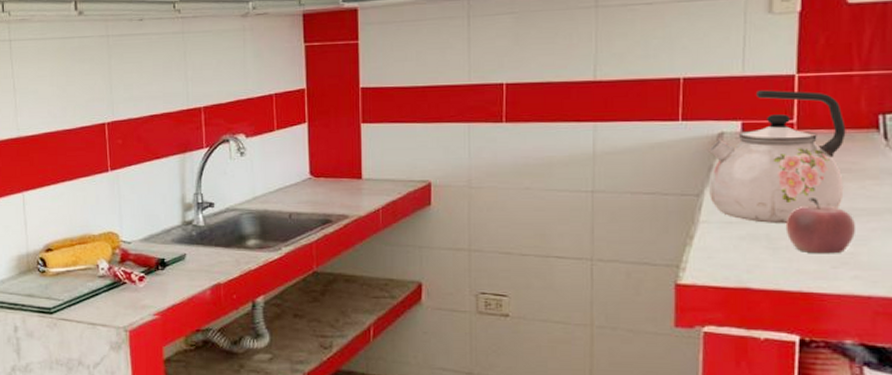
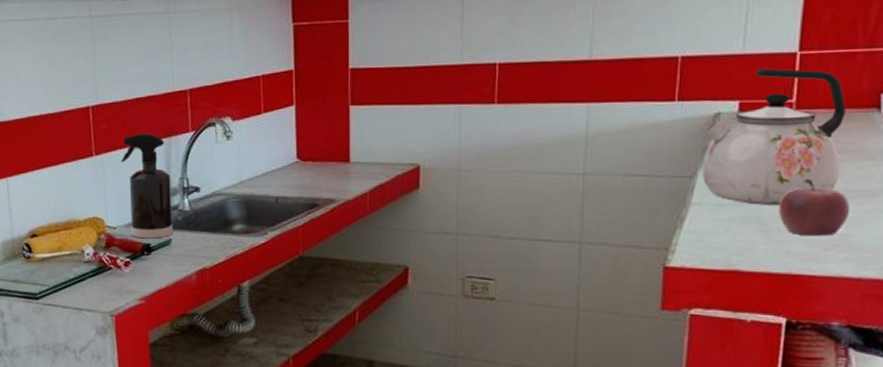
spray bottle: none [135,149,188,254] -> present [120,133,174,239]

